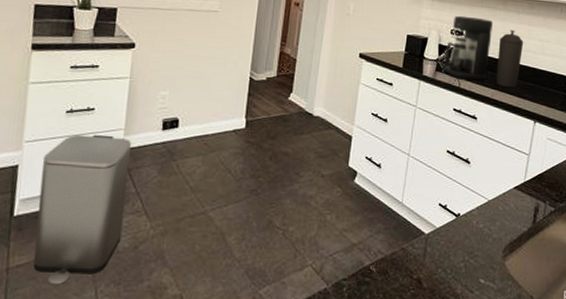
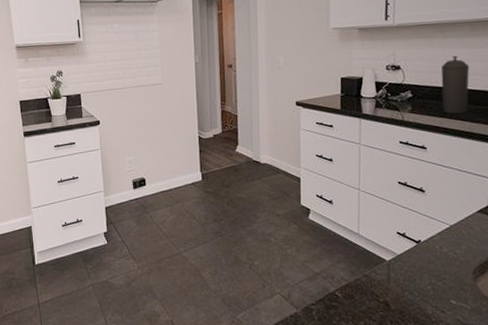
pedal bin: present [33,134,132,284] -> none [47,197,117,315]
coffee maker: present [442,15,493,81] -> none [382,49,432,112]

